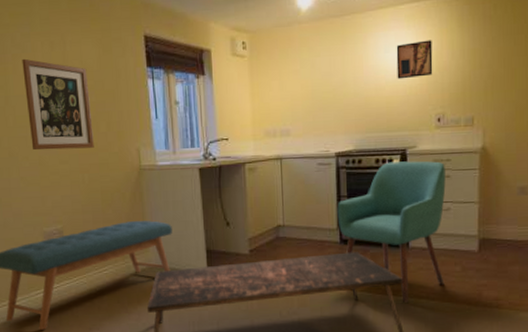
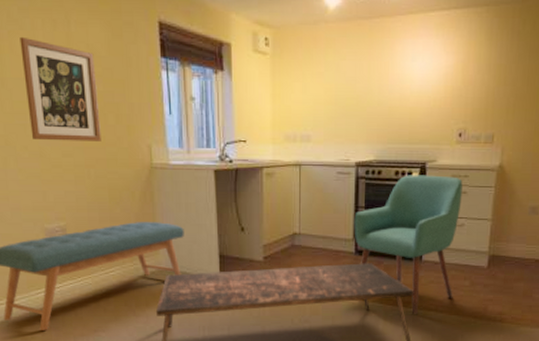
wall art: present [396,40,433,79] -> none [422,51,460,91]

